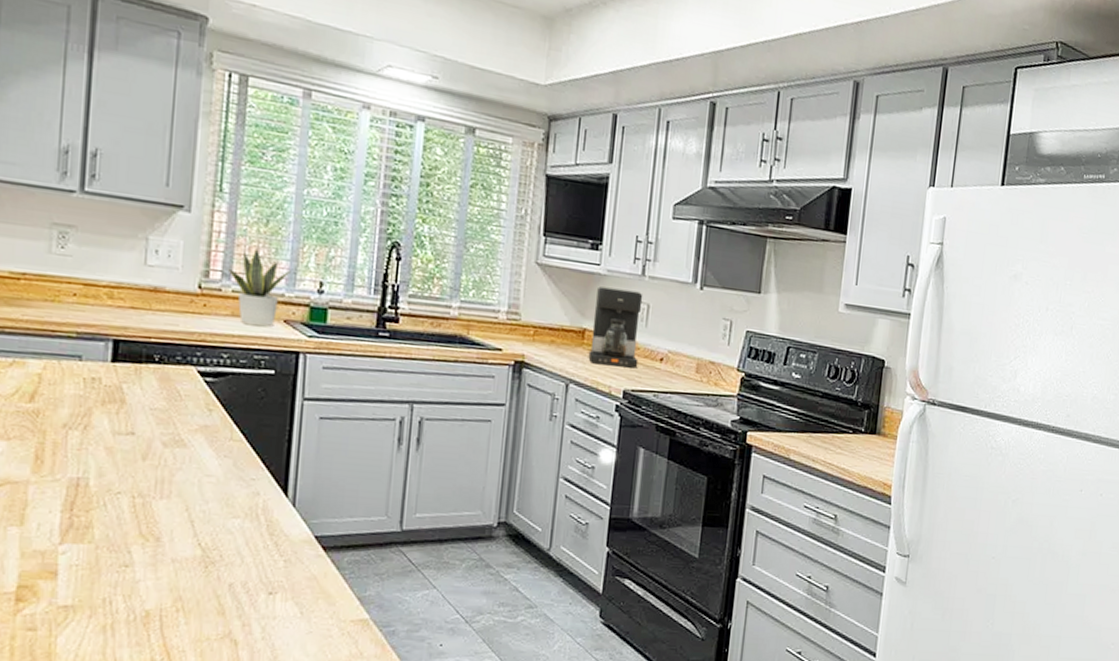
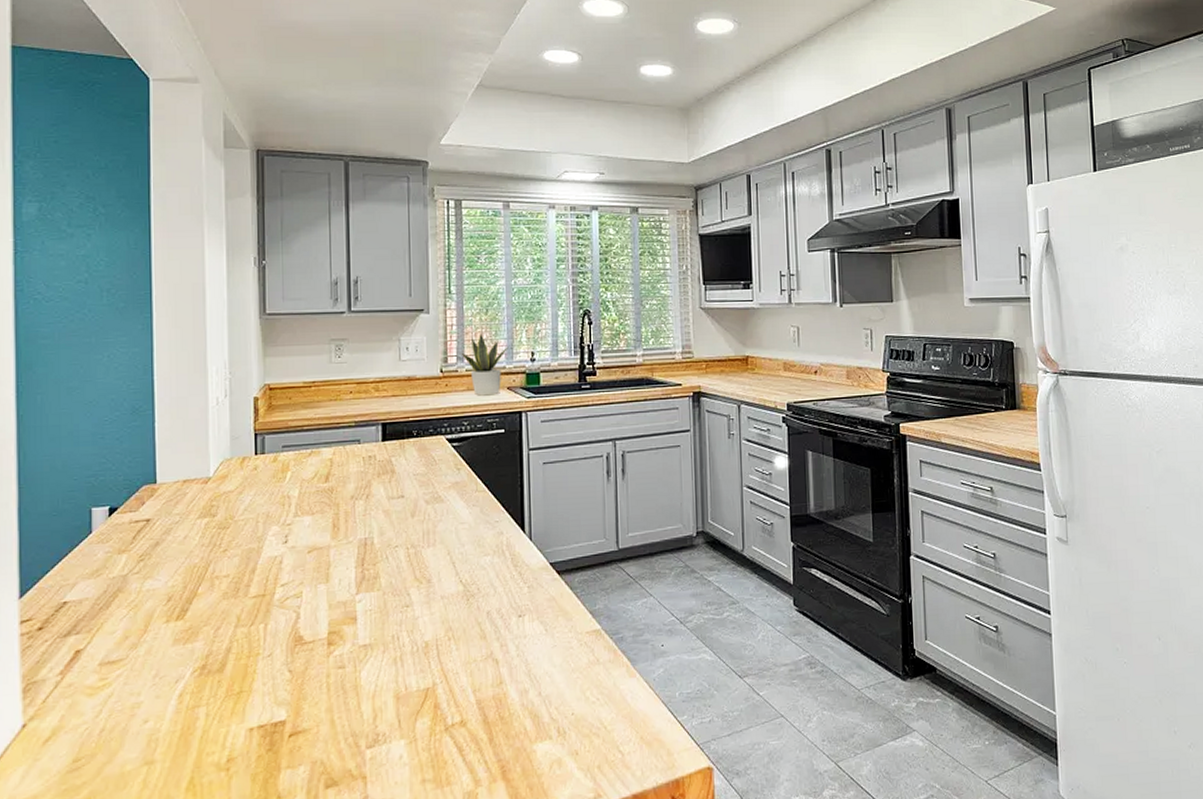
coffee maker: present [588,287,643,369] -> none [753,318,797,385]

